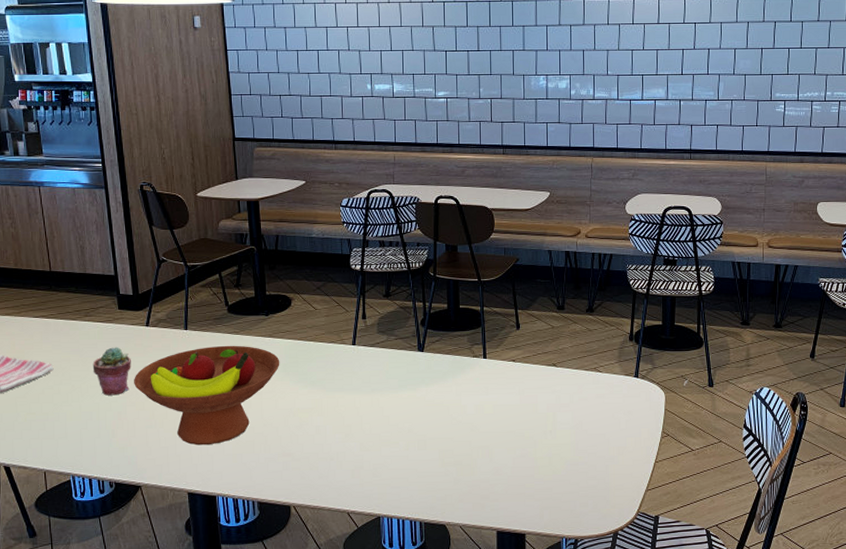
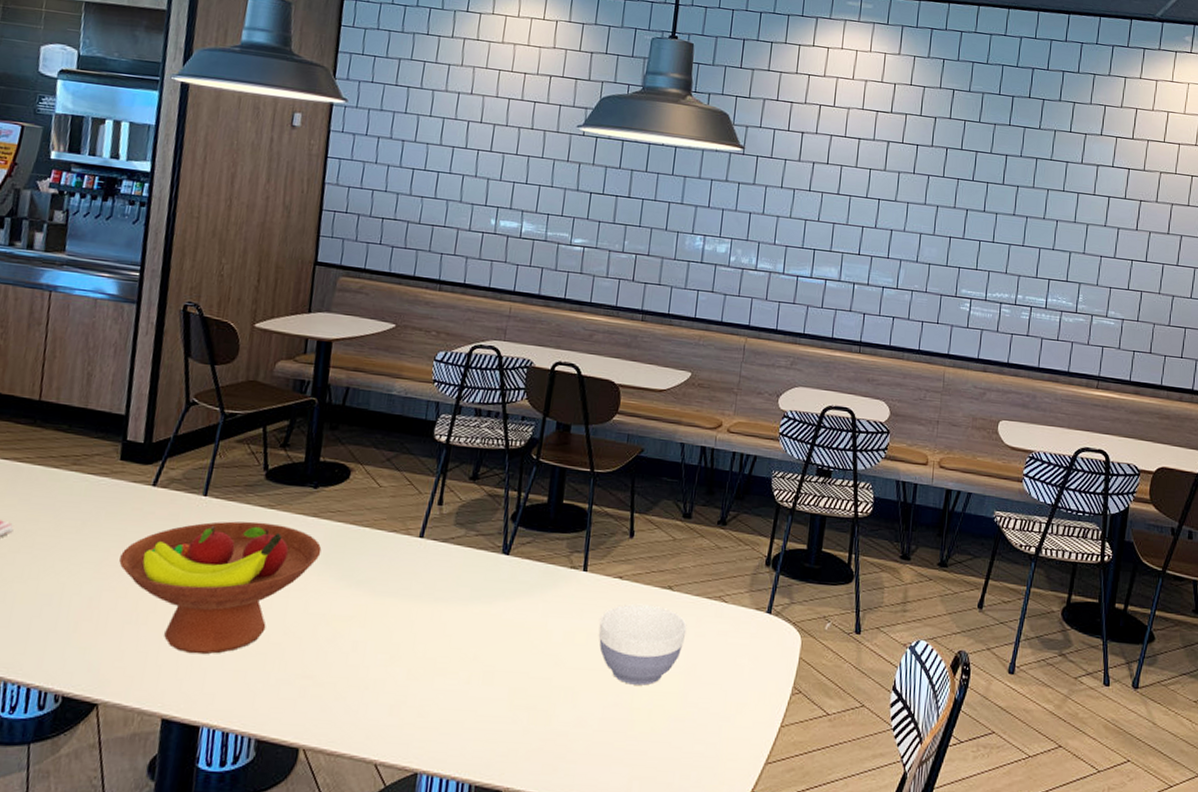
potted succulent: present [92,347,131,396] -> none [67,509,123,575]
bowl: none [502,379,571,441] -> present [598,603,687,686]

